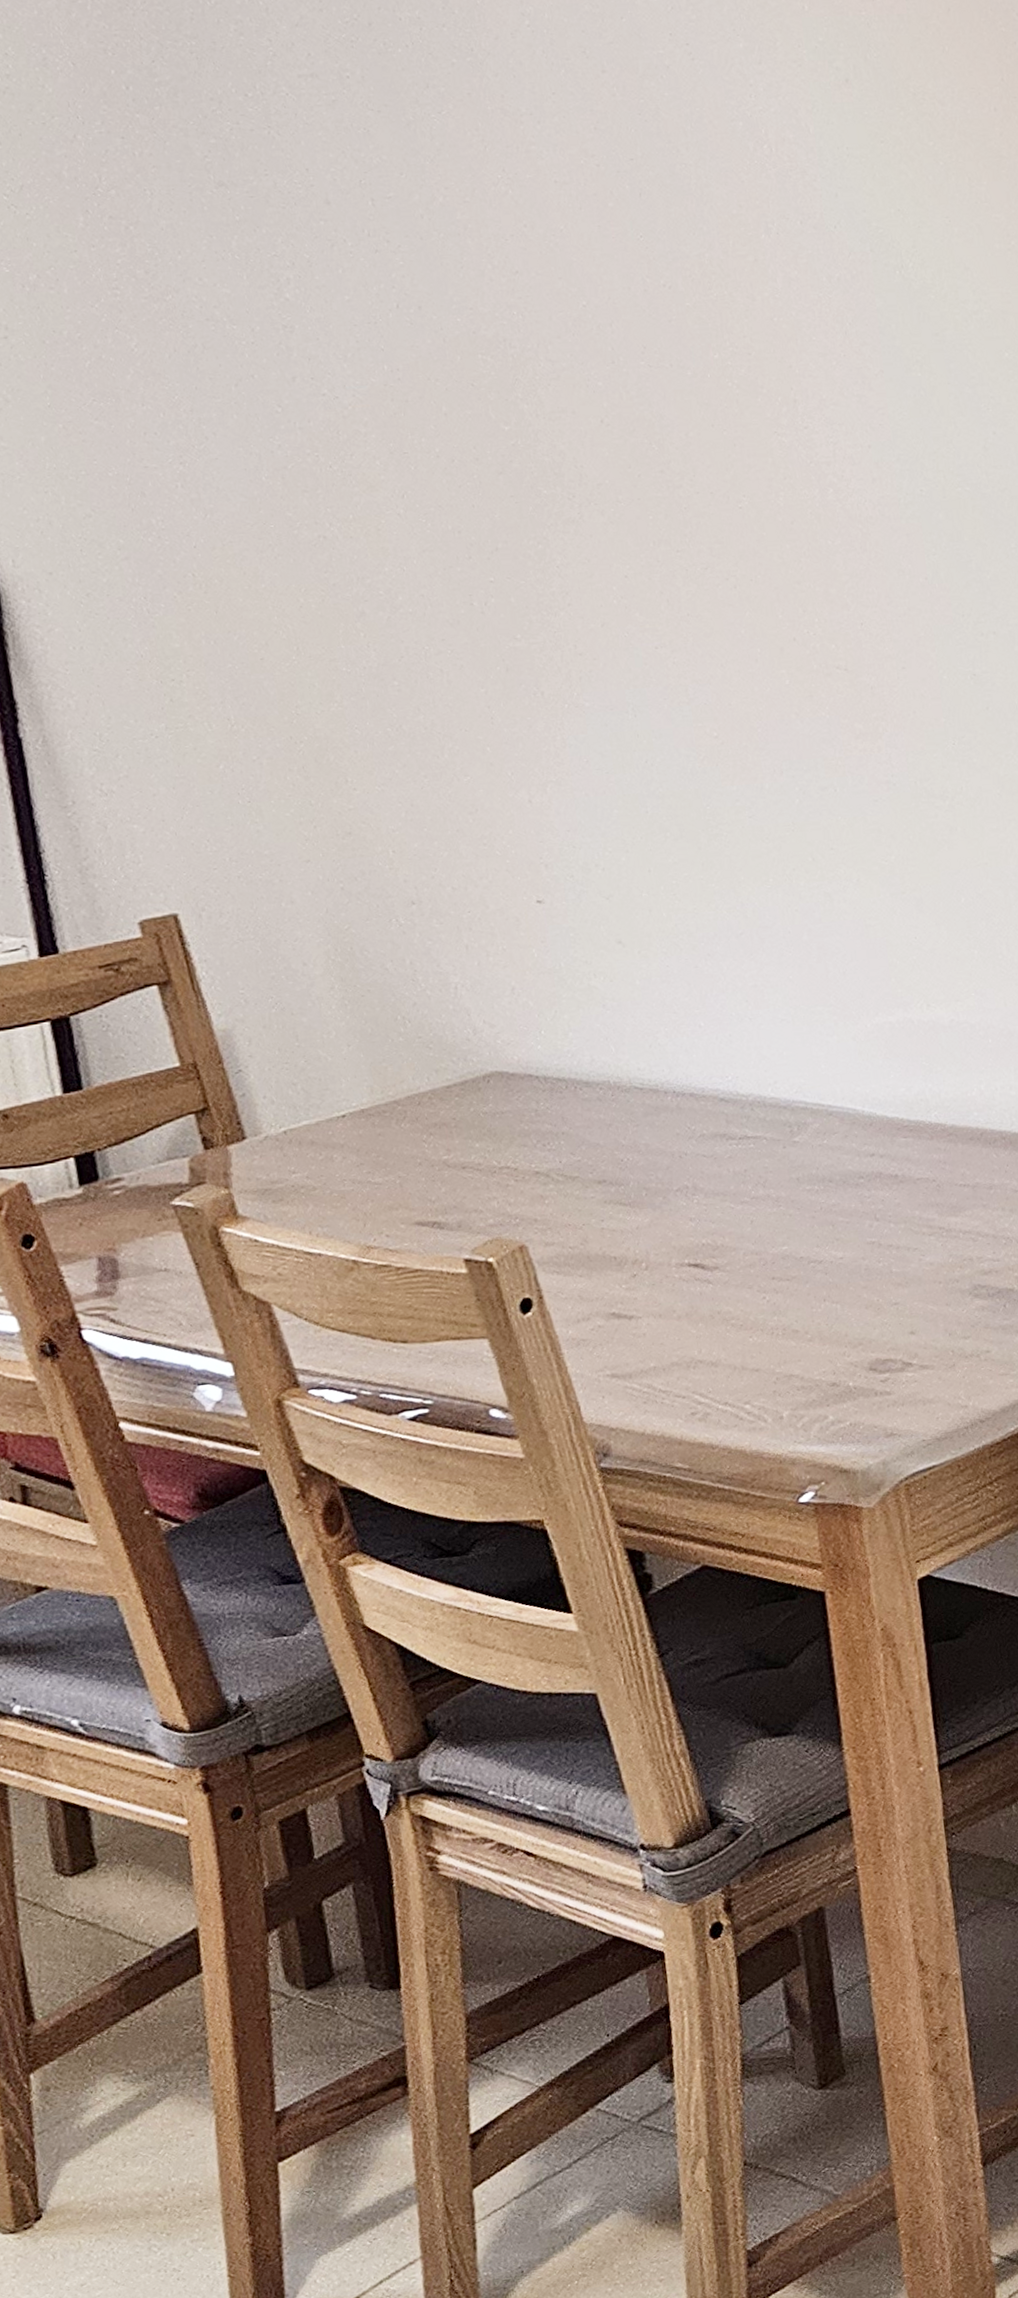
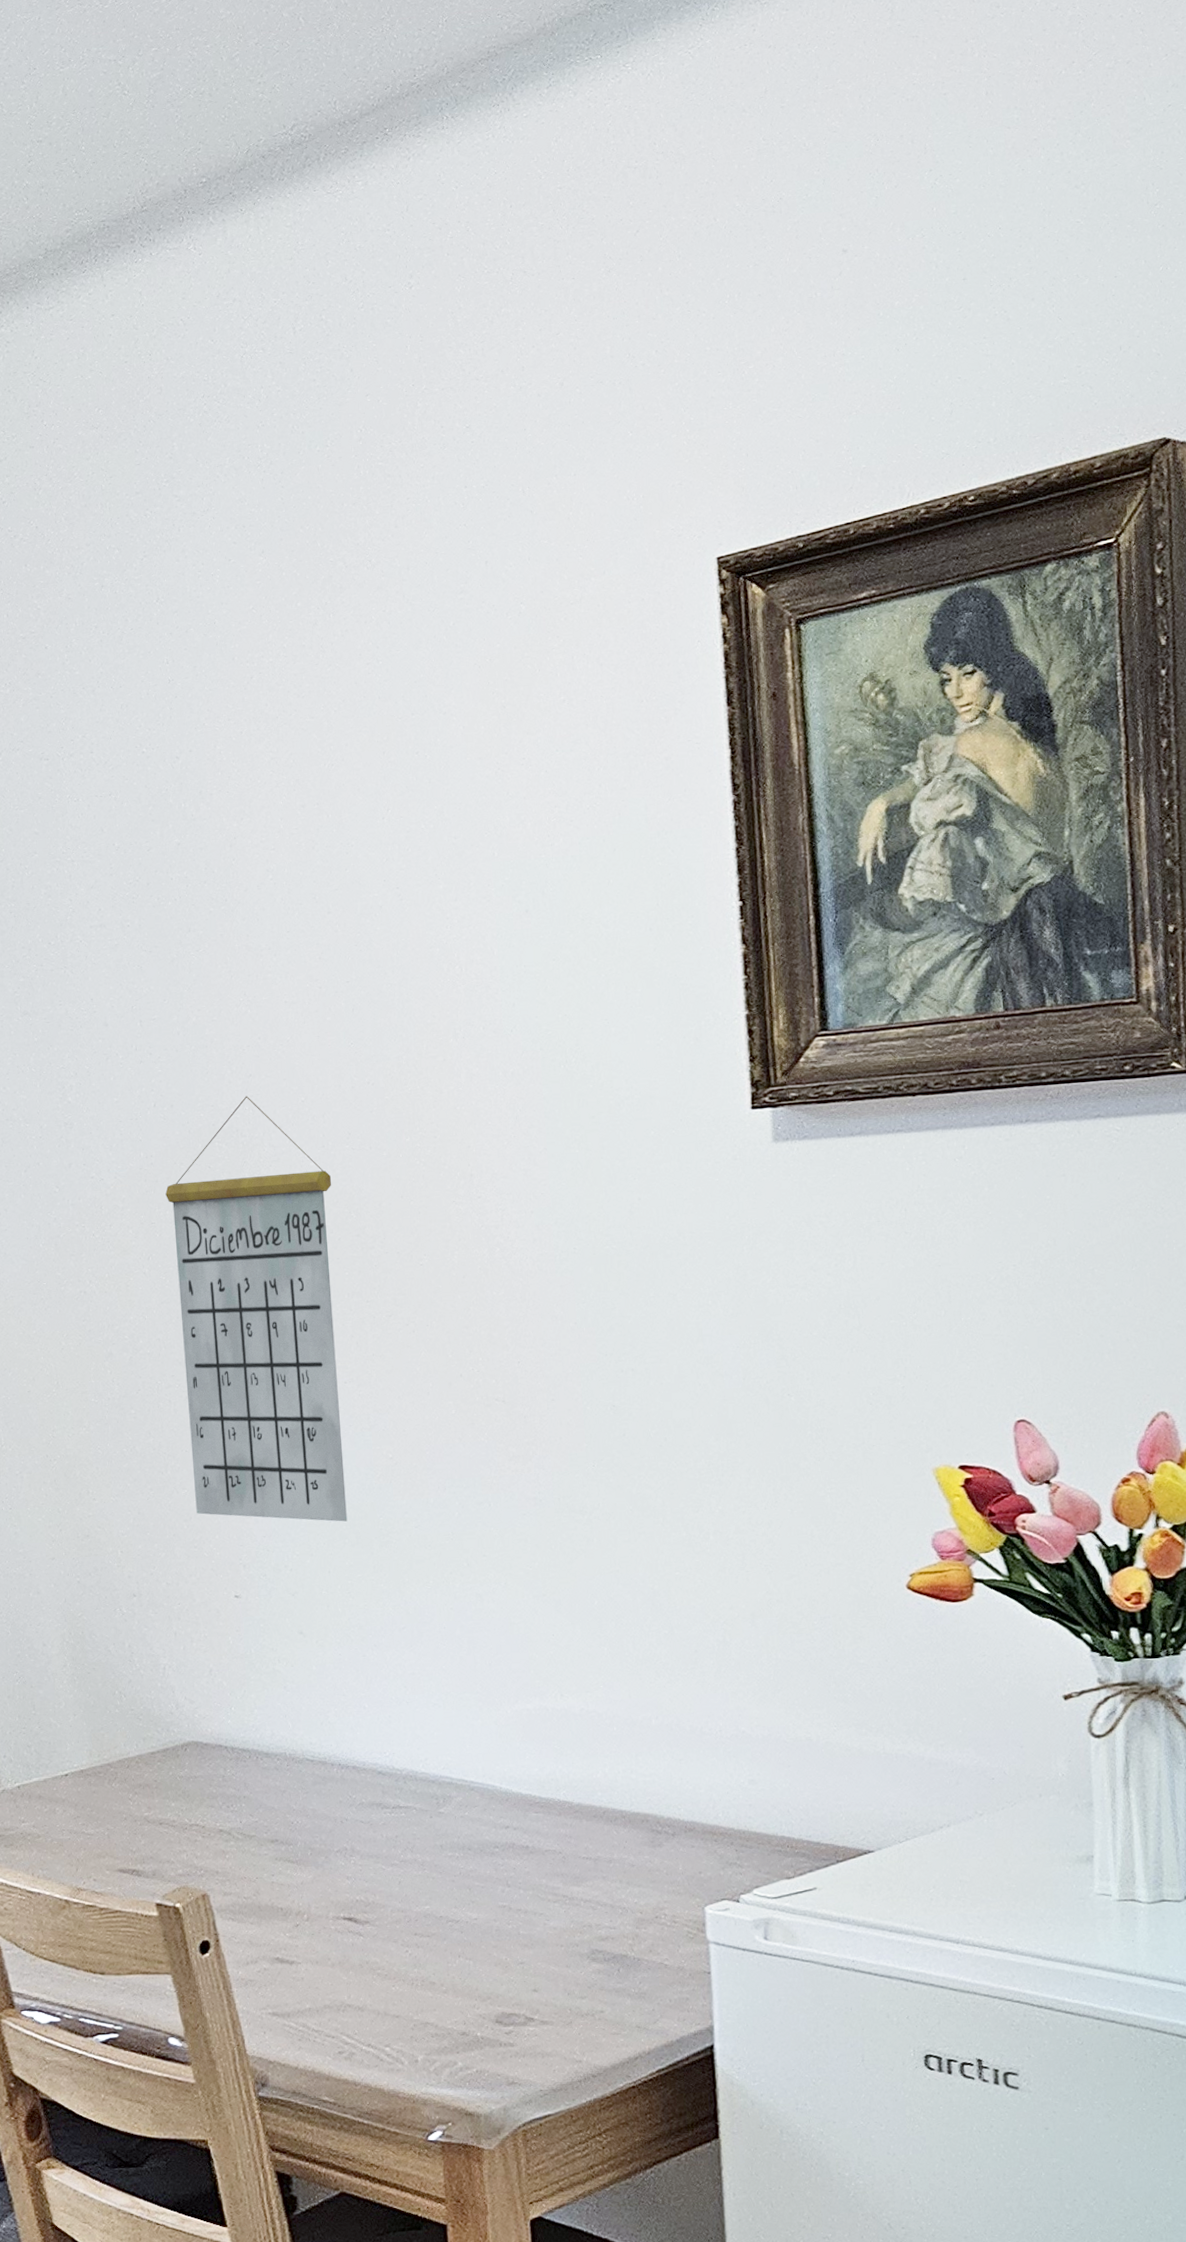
calendar: none [418,297,668,812] -> present [165,1096,347,1522]

